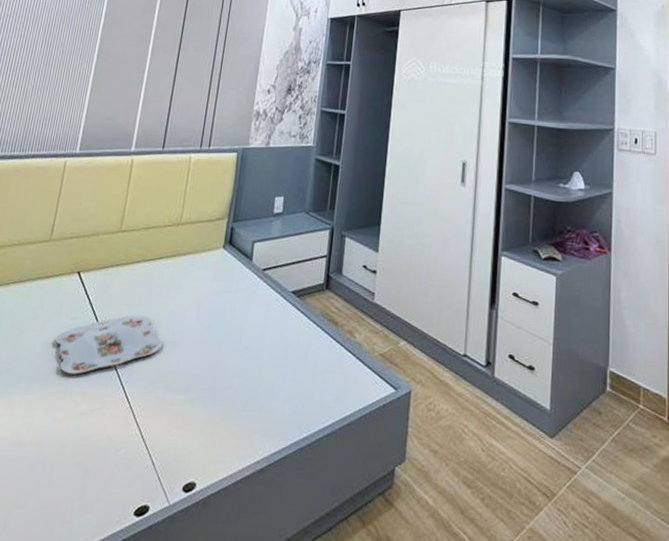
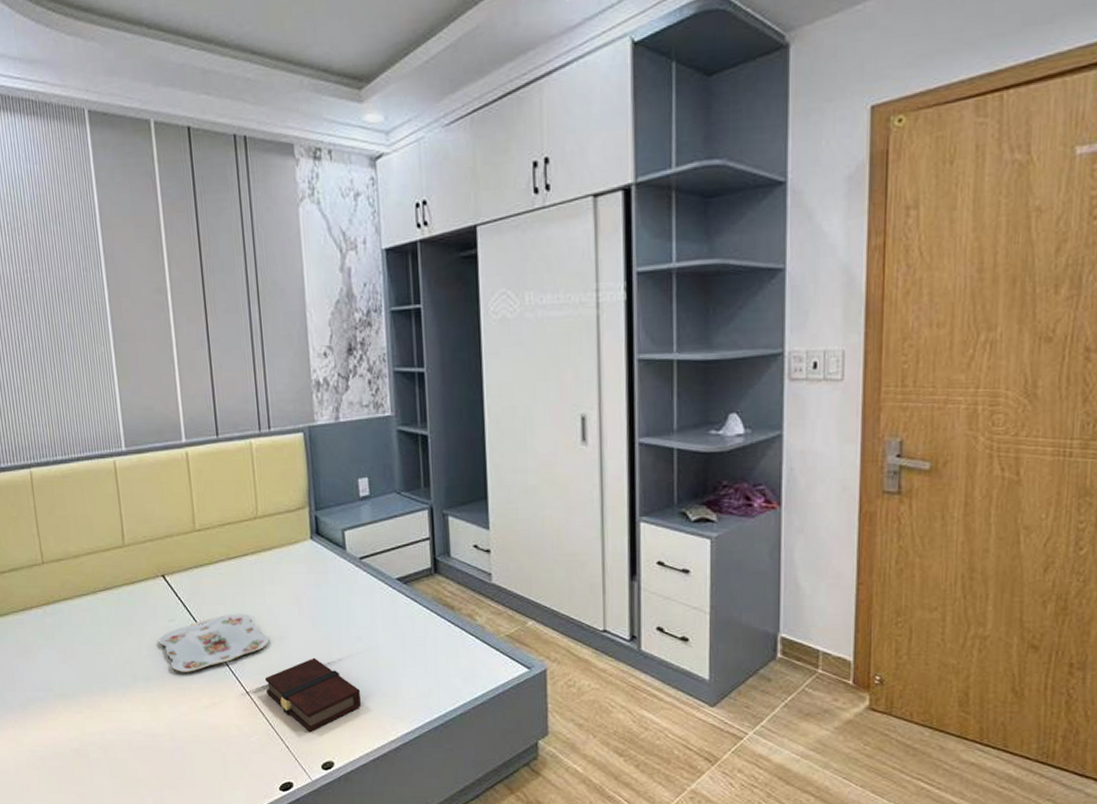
book: none [146,366,237,447] -> present [264,657,361,732]

